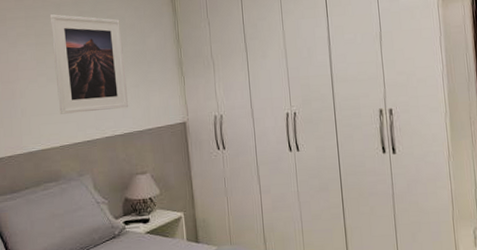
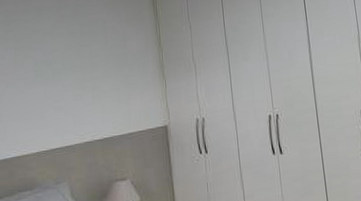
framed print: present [49,14,129,114] -> none [30,18,109,119]

